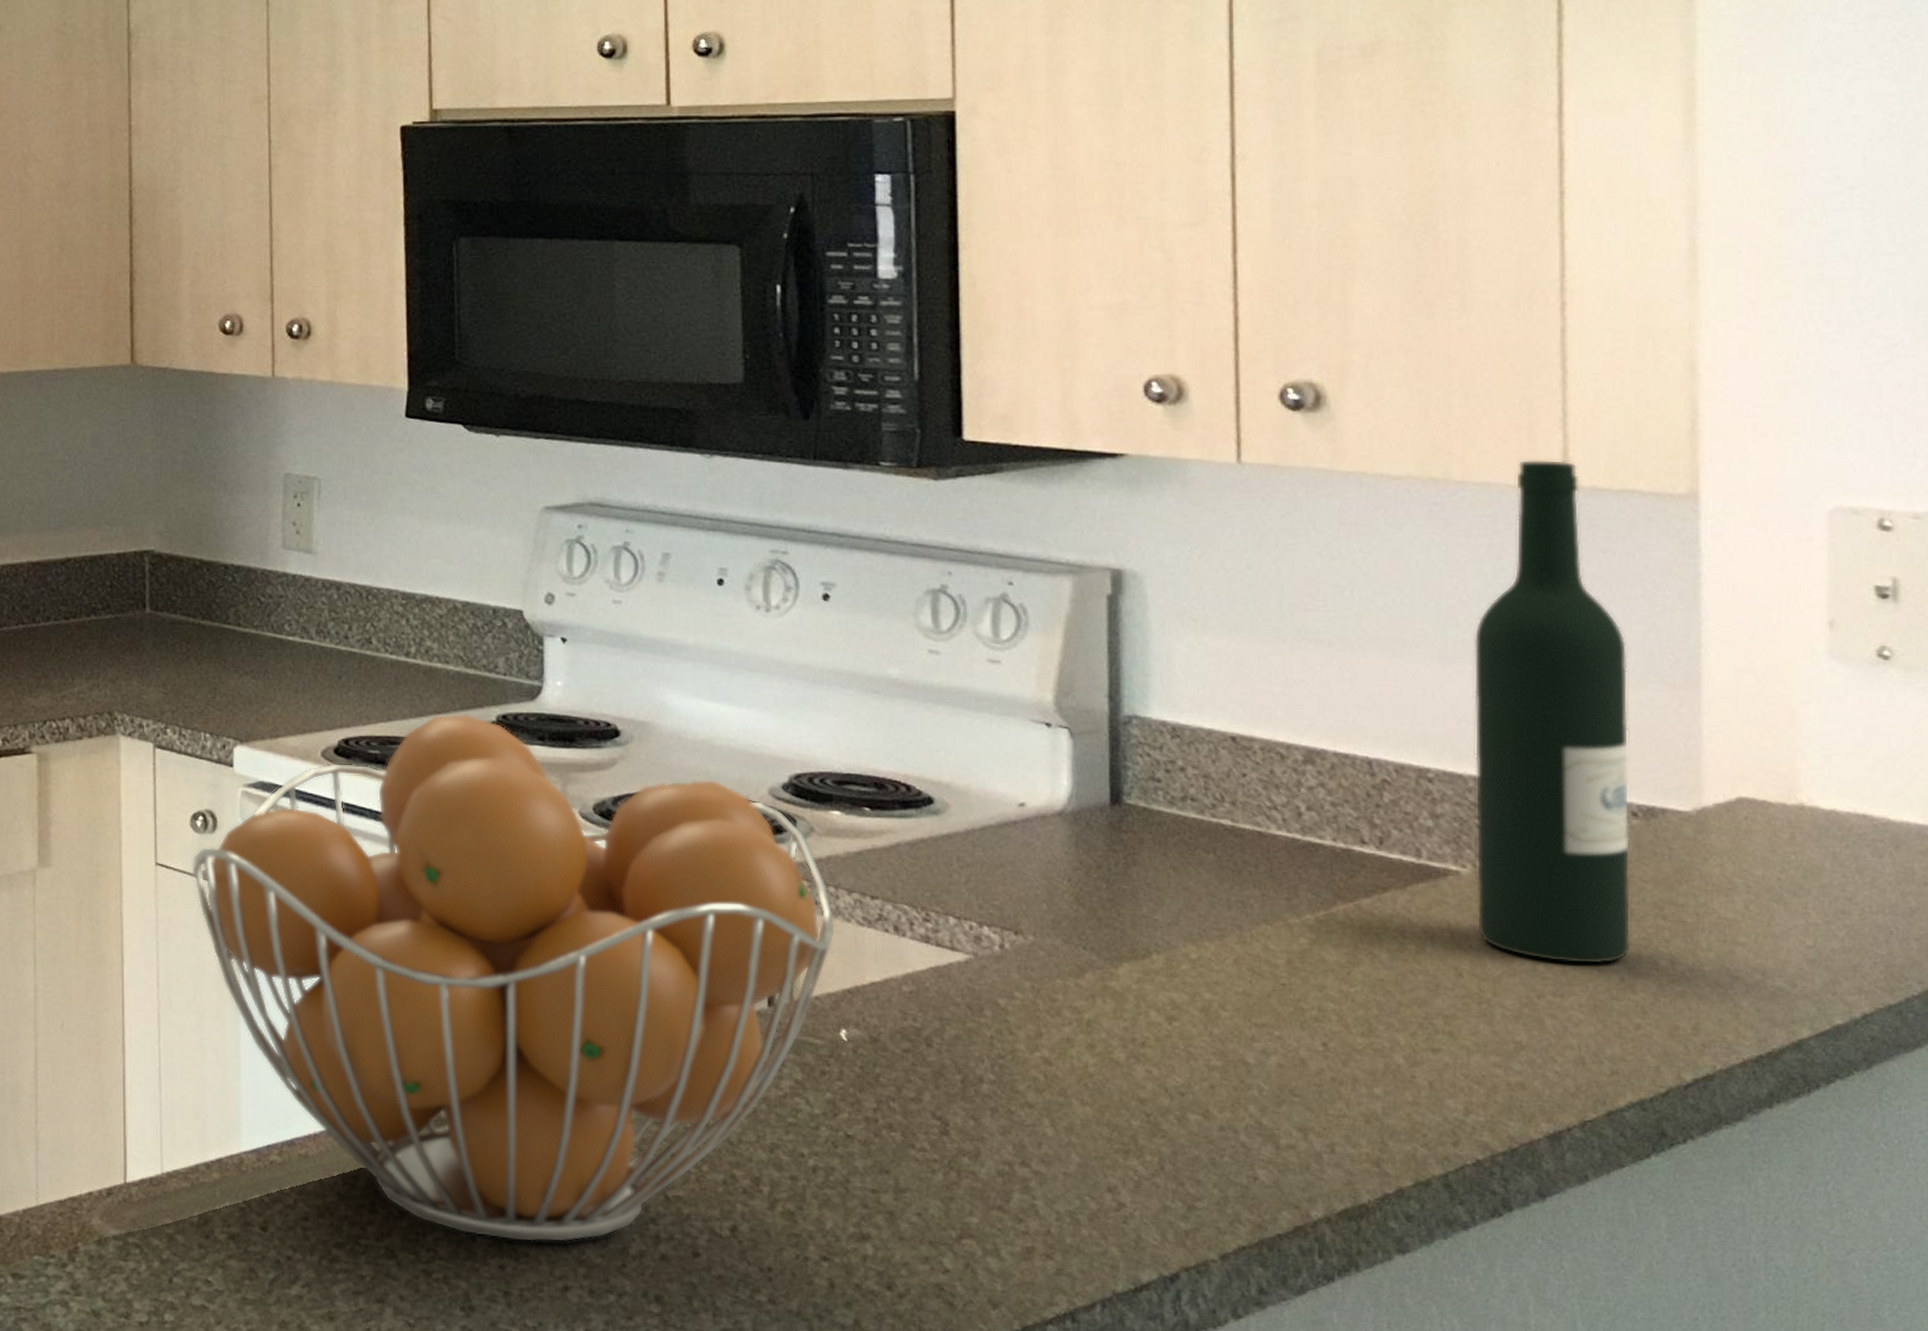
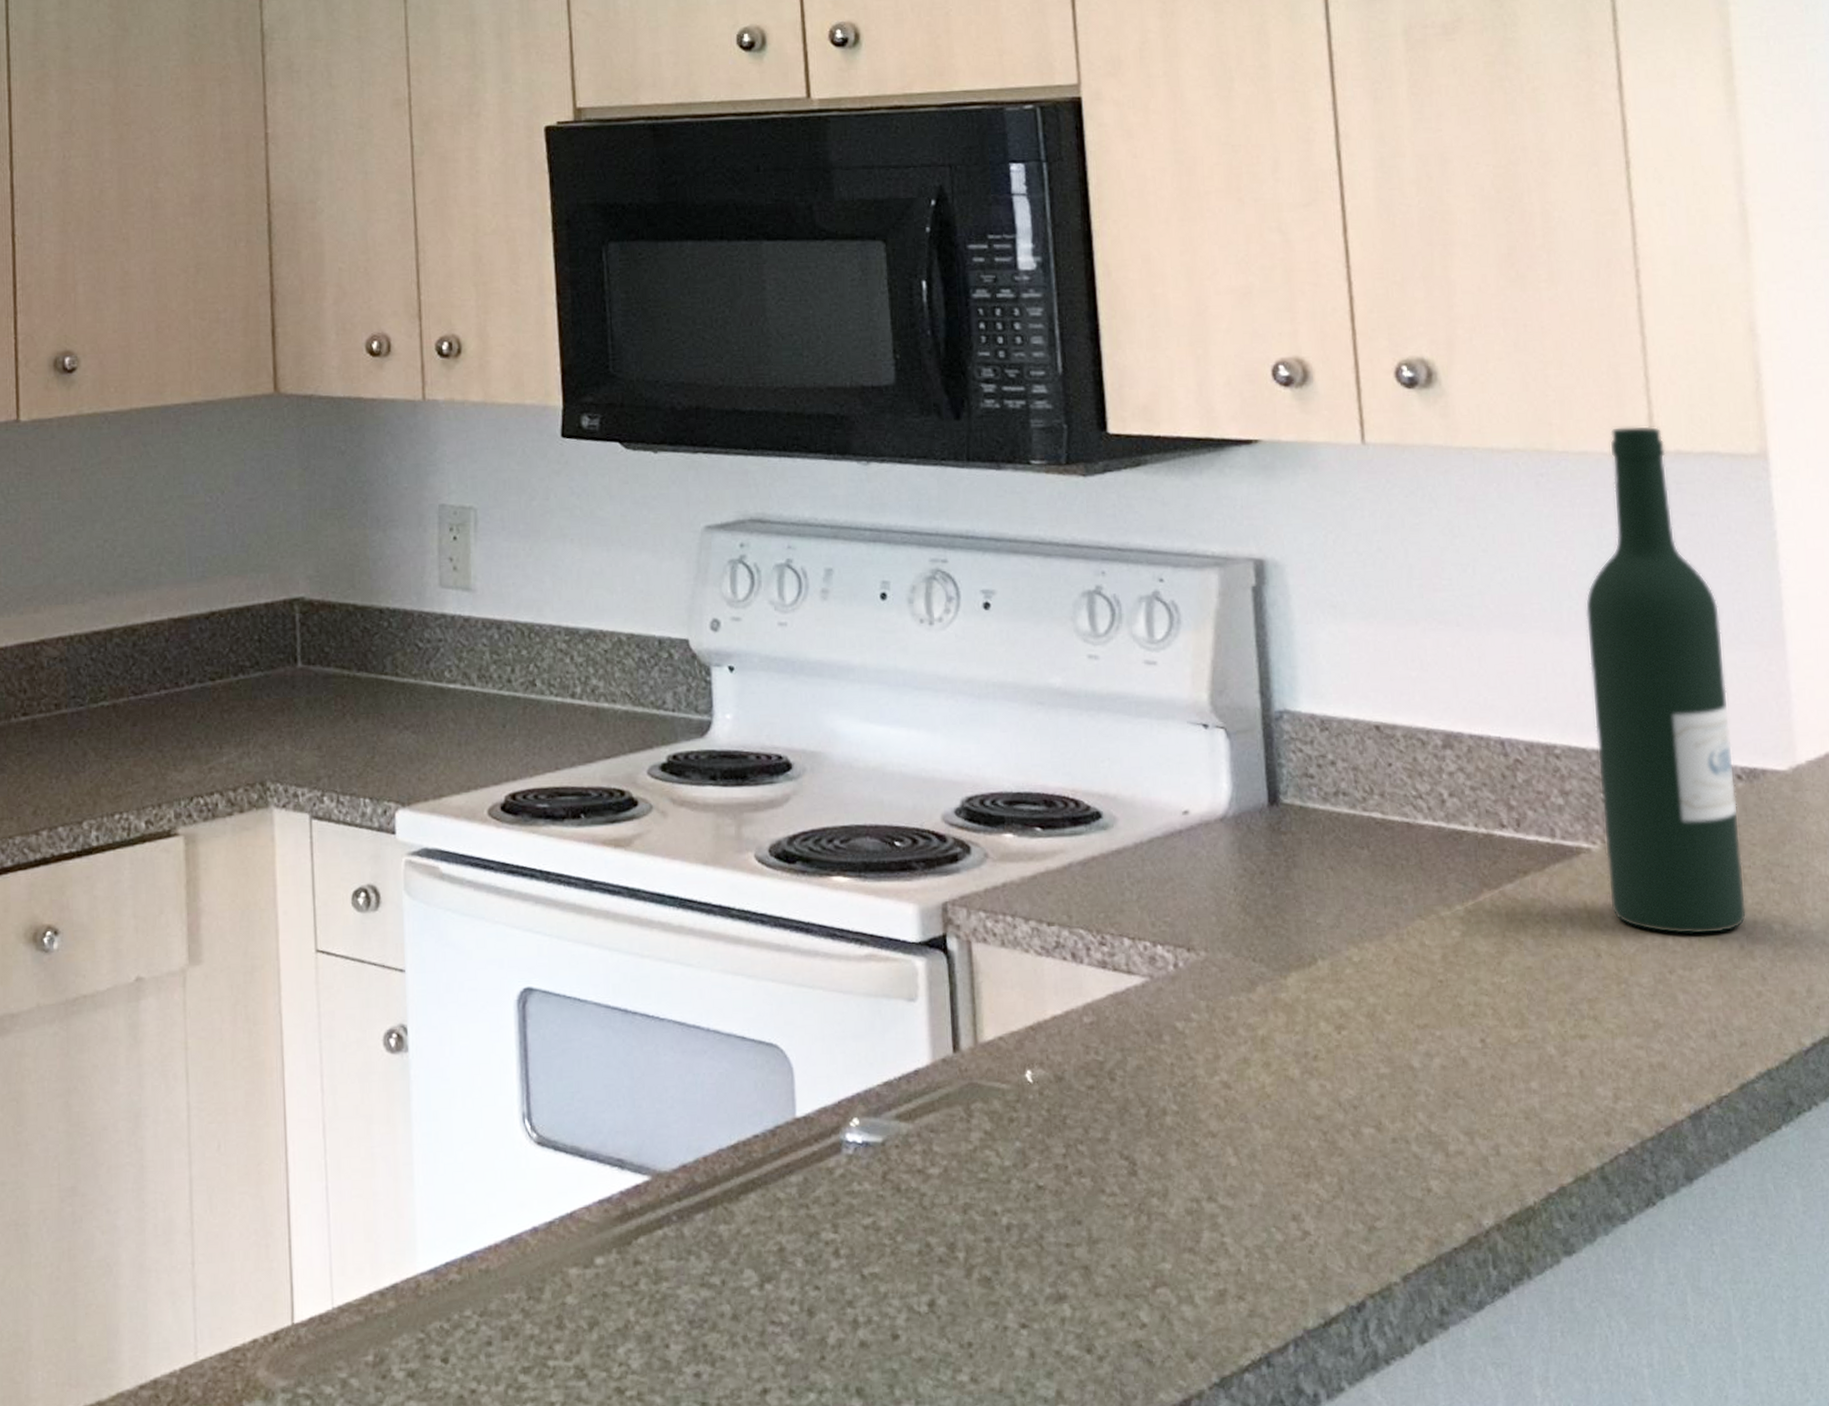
fruit basket: present [190,713,835,1243] -> none [353,756,1015,1344]

